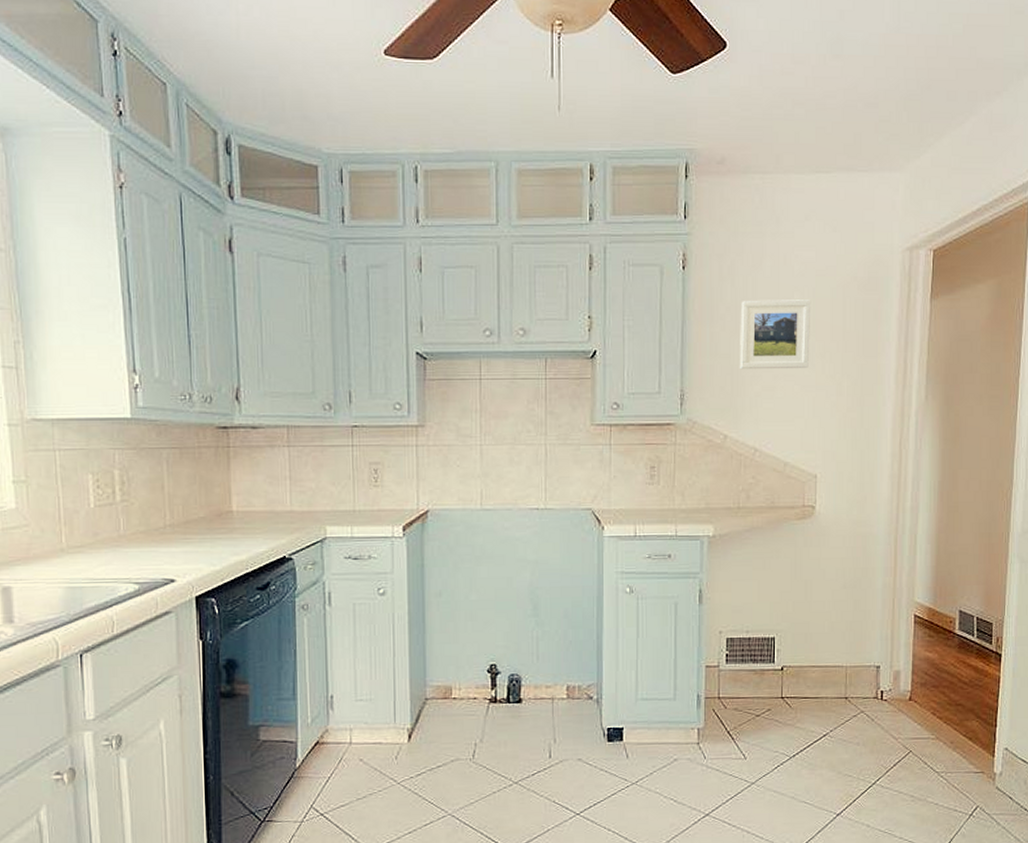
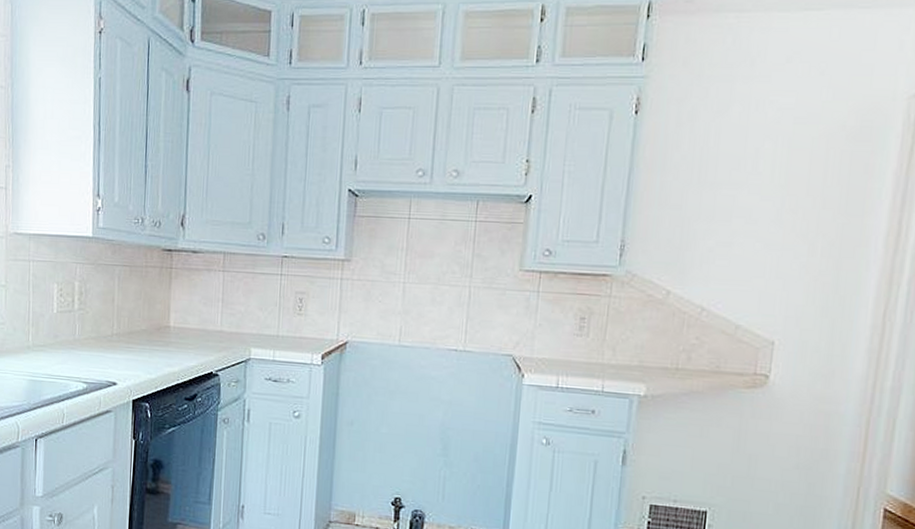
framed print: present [740,300,811,370] -> none [692,148,786,224]

